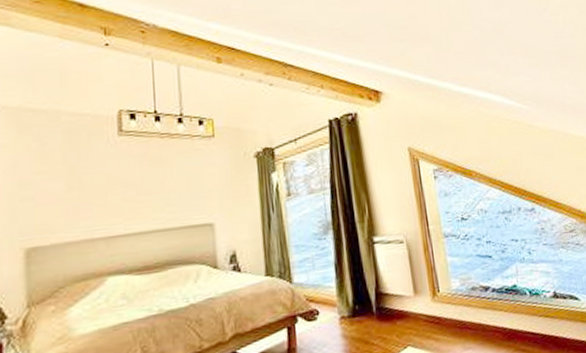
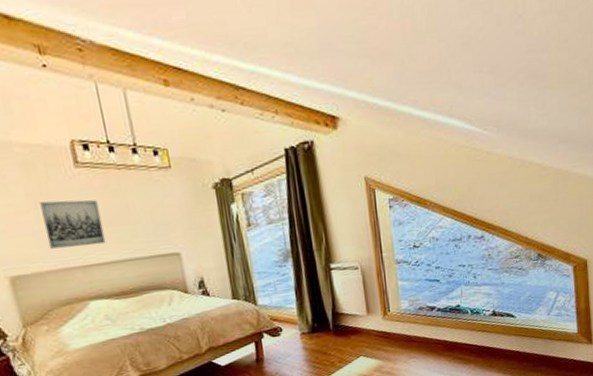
wall art: none [75,167,137,218] -> present [40,199,106,249]

